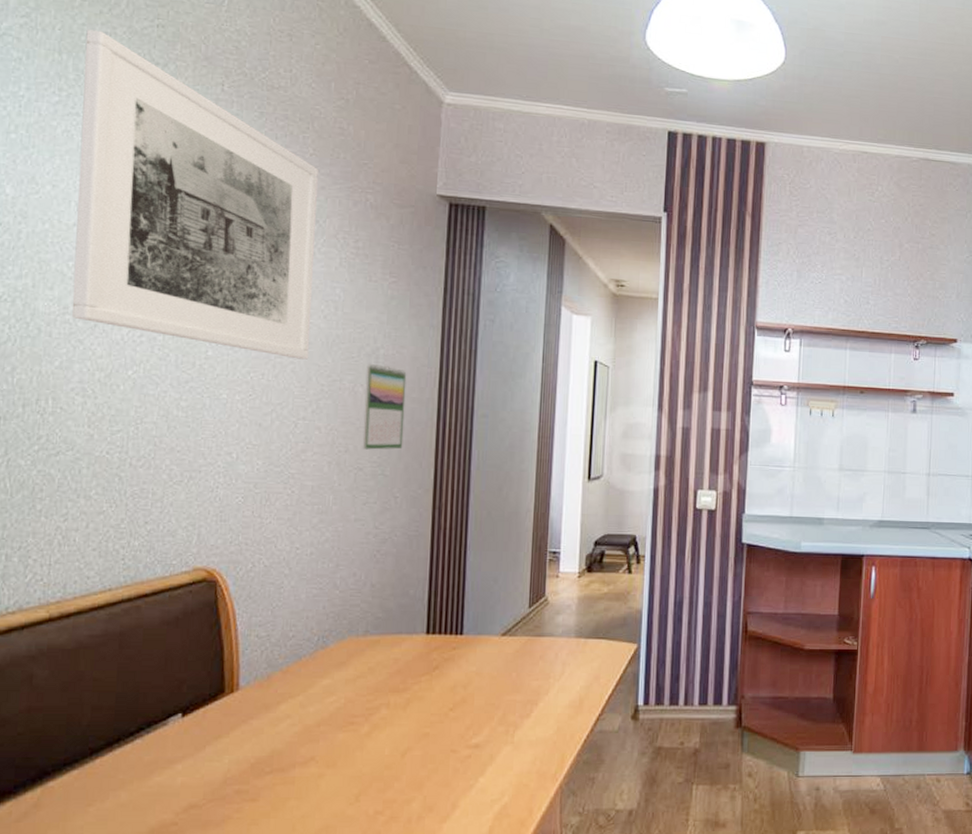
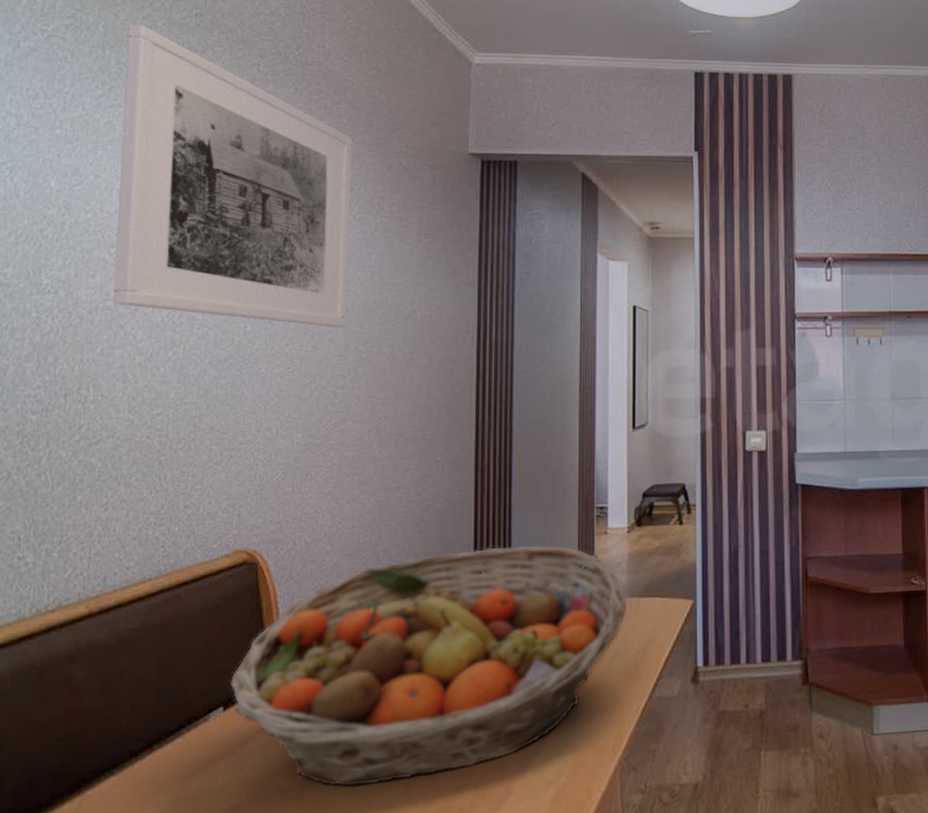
fruit basket: none [189,582,575,793] -> present [230,545,628,787]
calendar: present [362,363,407,450] -> none [402,326,445,415]

